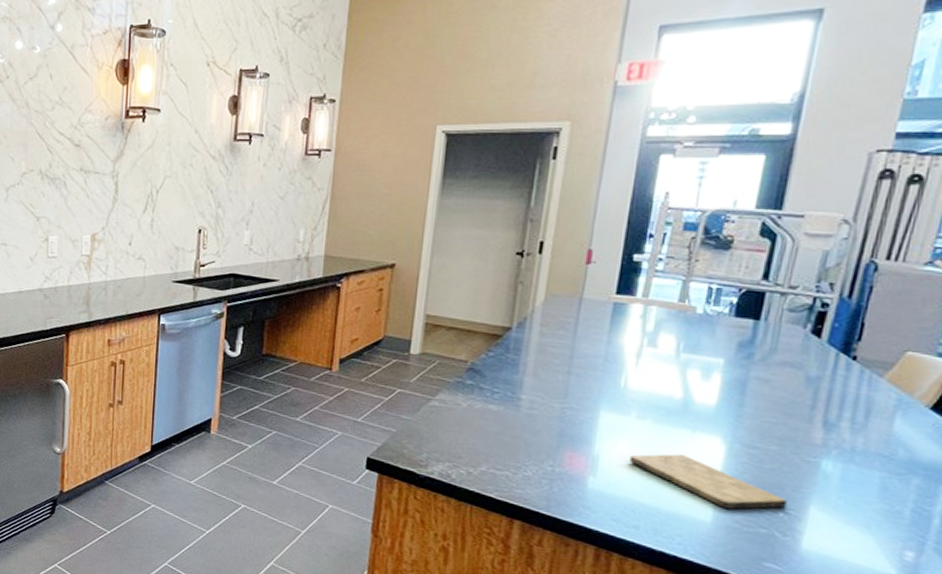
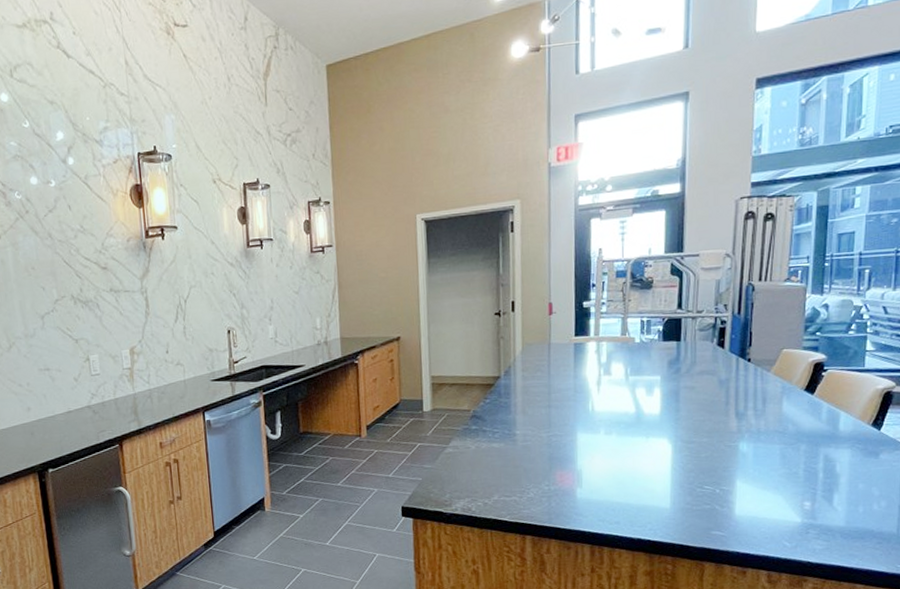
cutting board: present [629,454,787,509] -> none [604,457,720,494]

